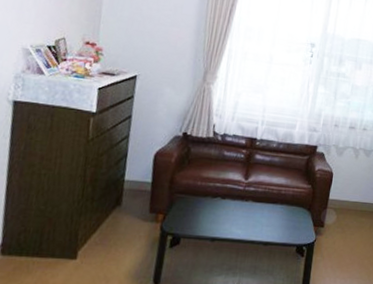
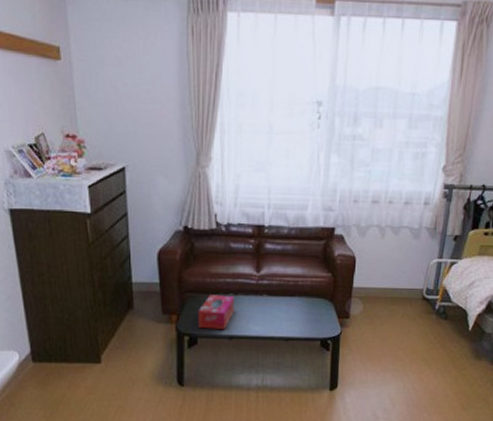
tissue box: none [183,197,221,231] -> present [198,295,234,329]

